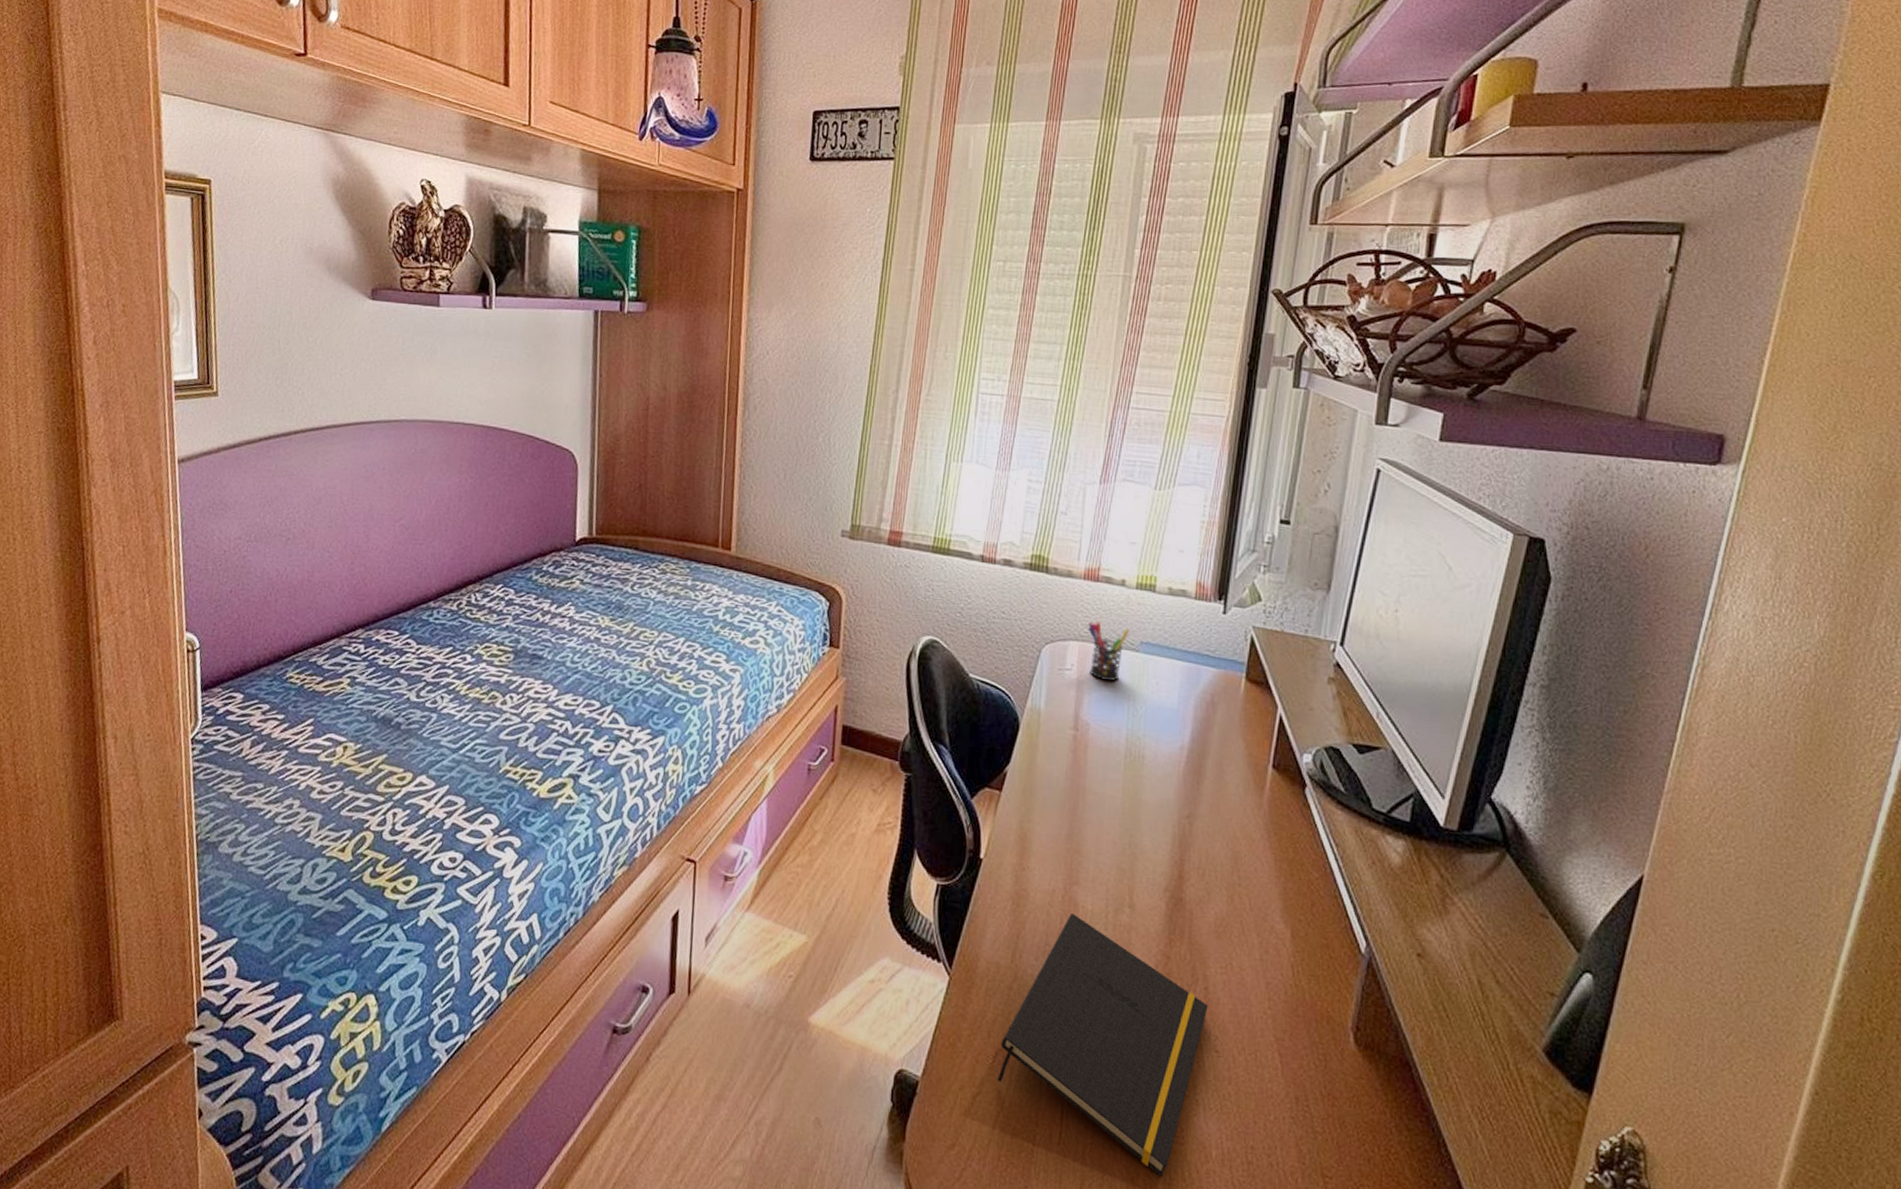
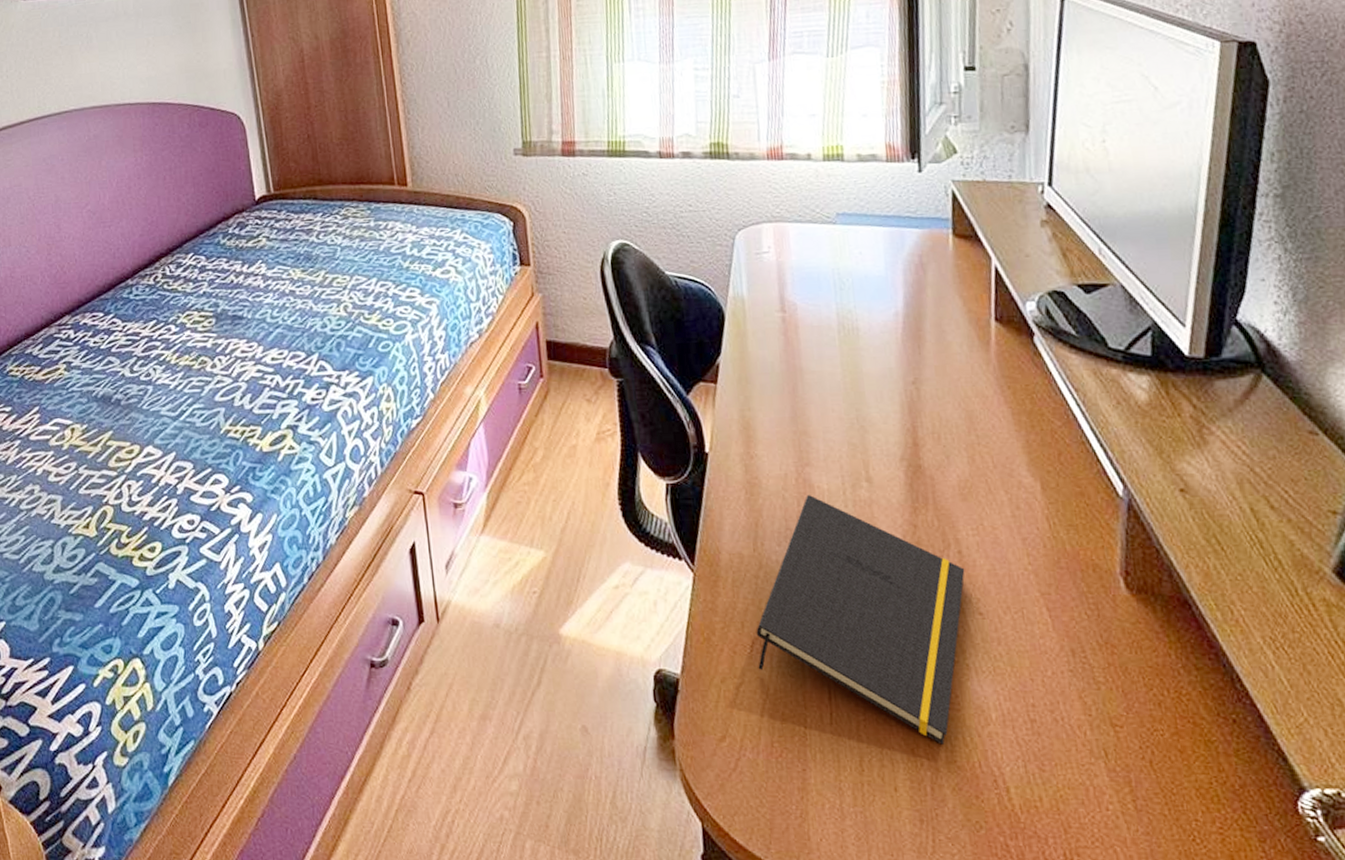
pen holder: present [1088,622,1129,681] -> none [779,200,823,258]

